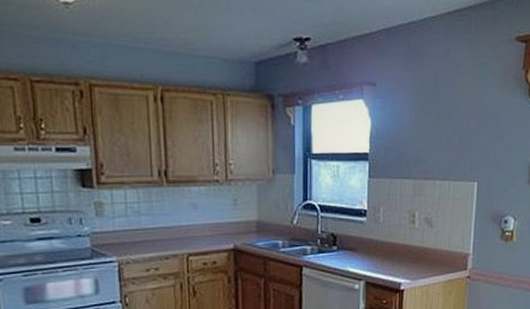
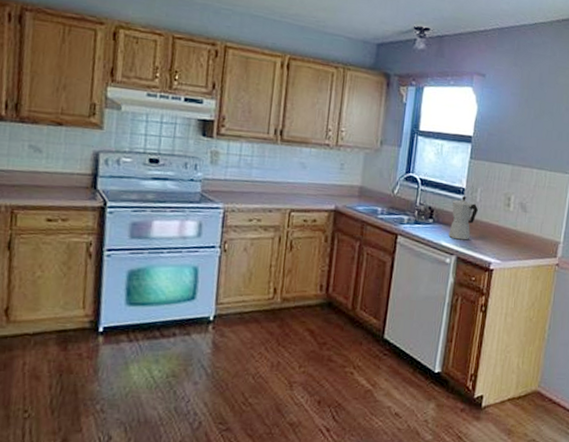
moka pot: none [354,218,383,264] -> present [448,196,479,240]

